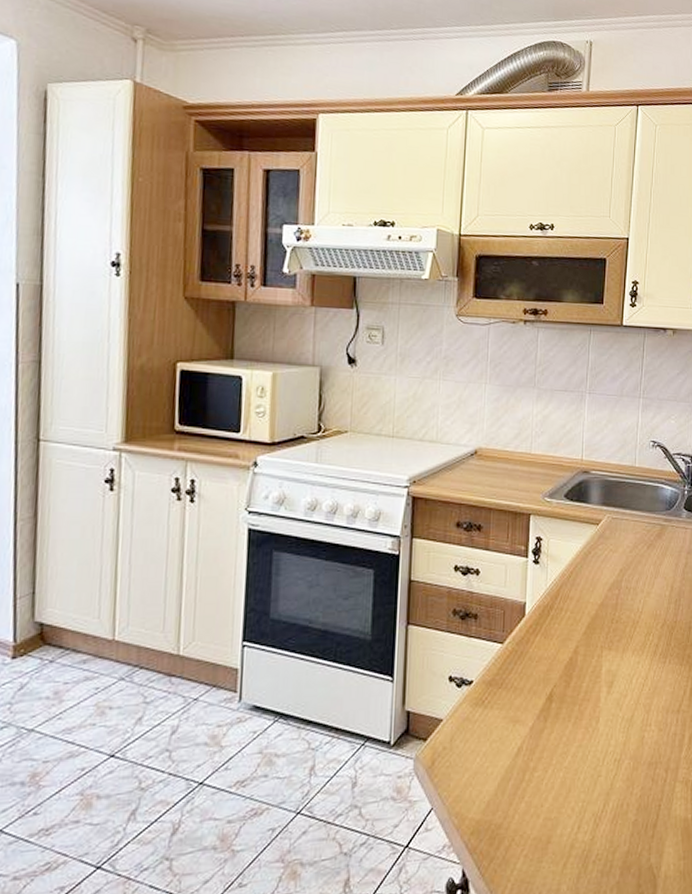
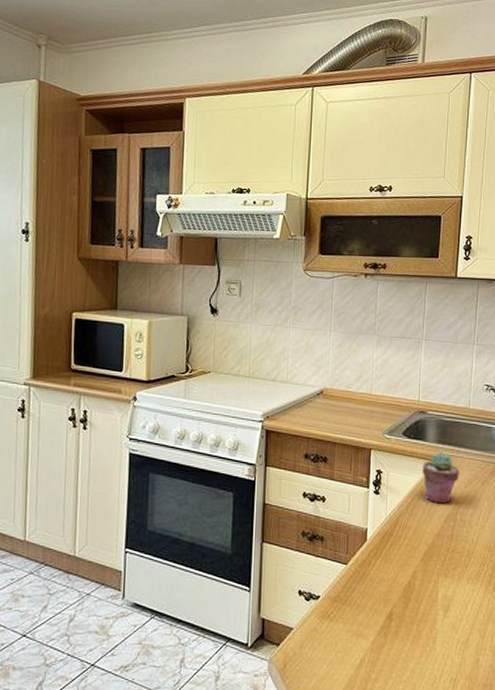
potted succulent: none [585,515,625,571] -> present [422,452,460,504]

